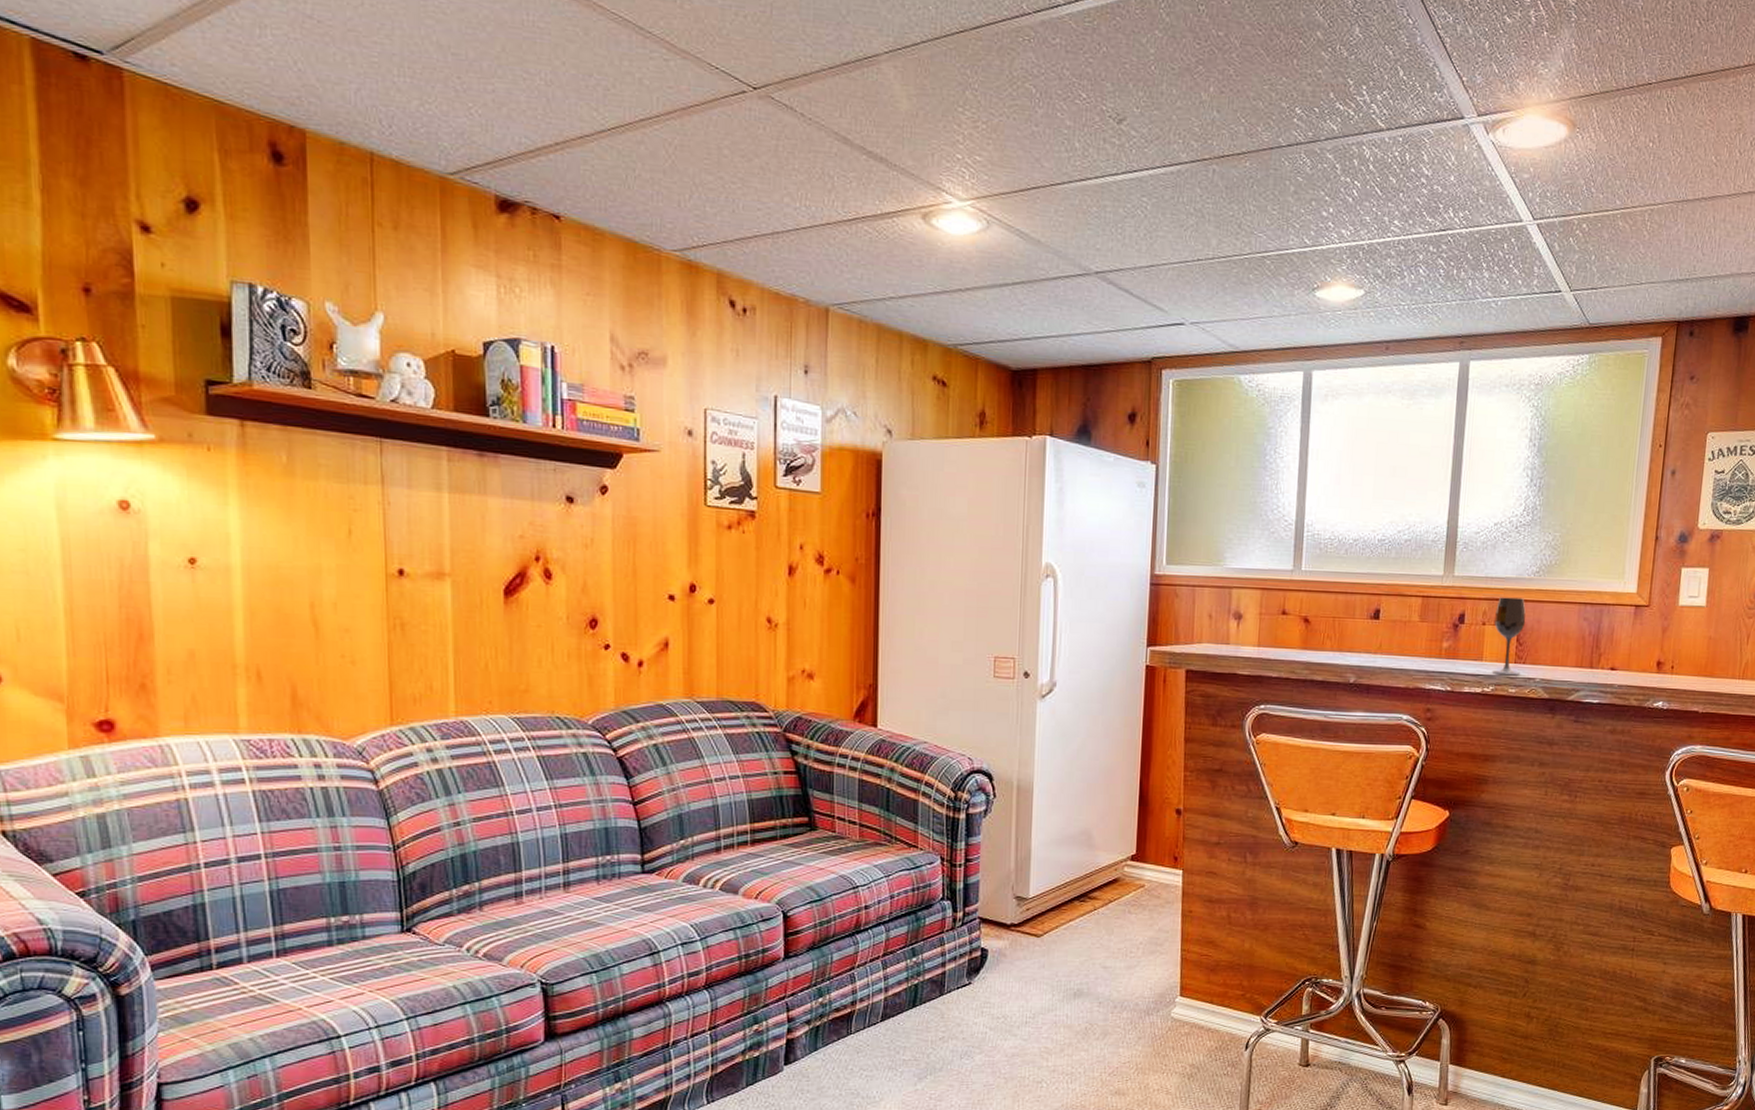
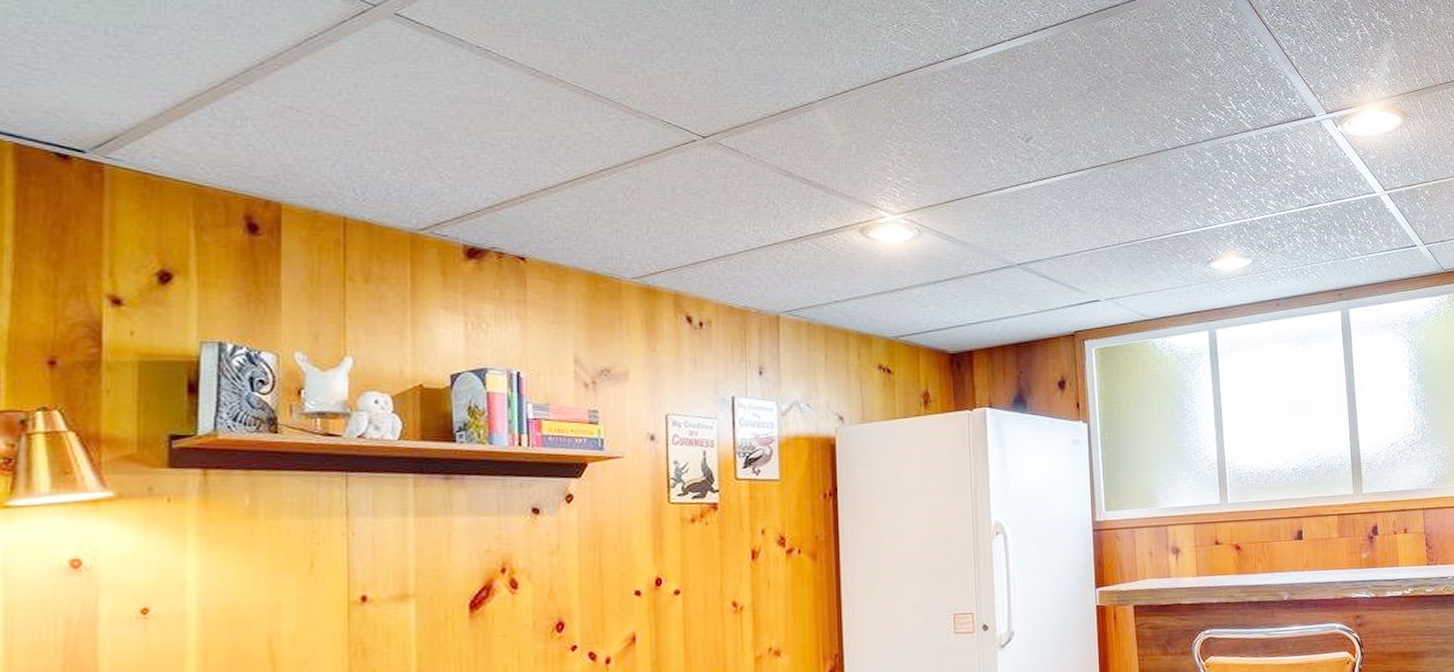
wine glass: present [1492,597,1526,675] -> none [1403,506,1435,577]

